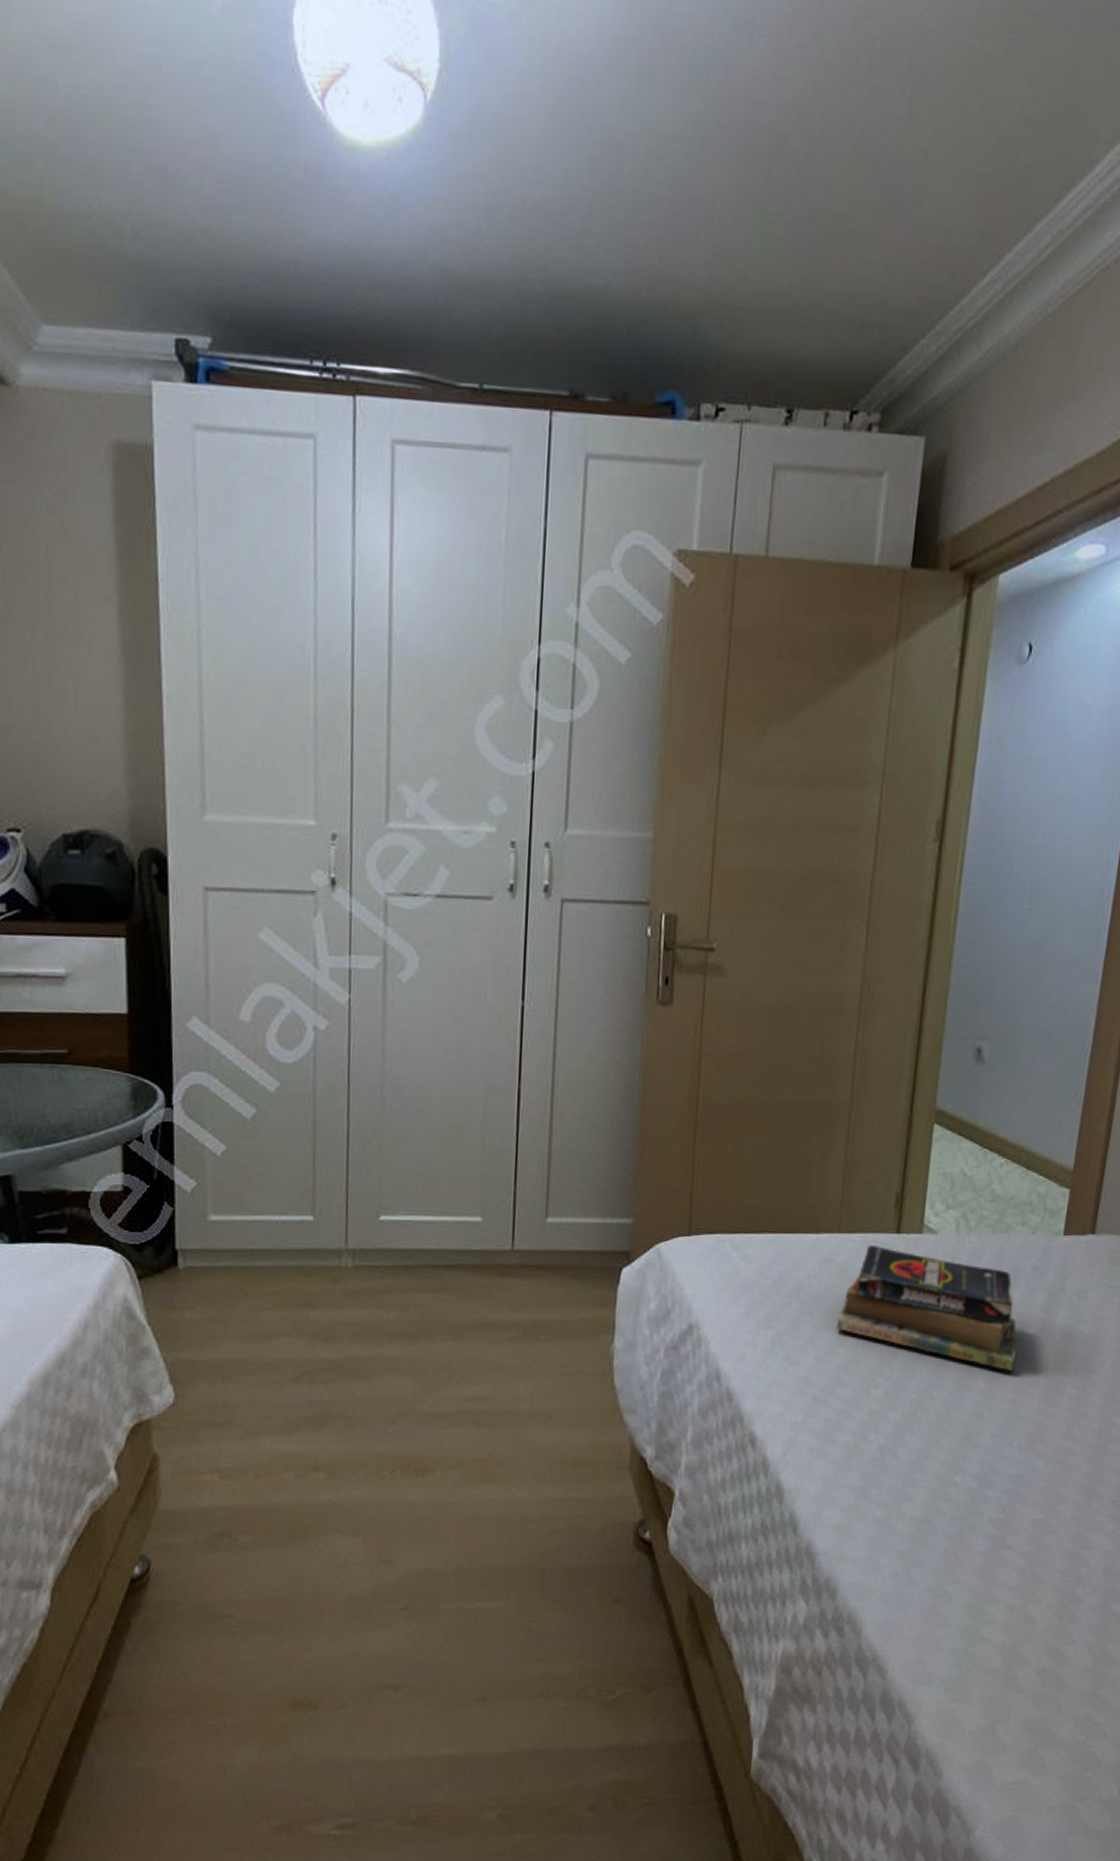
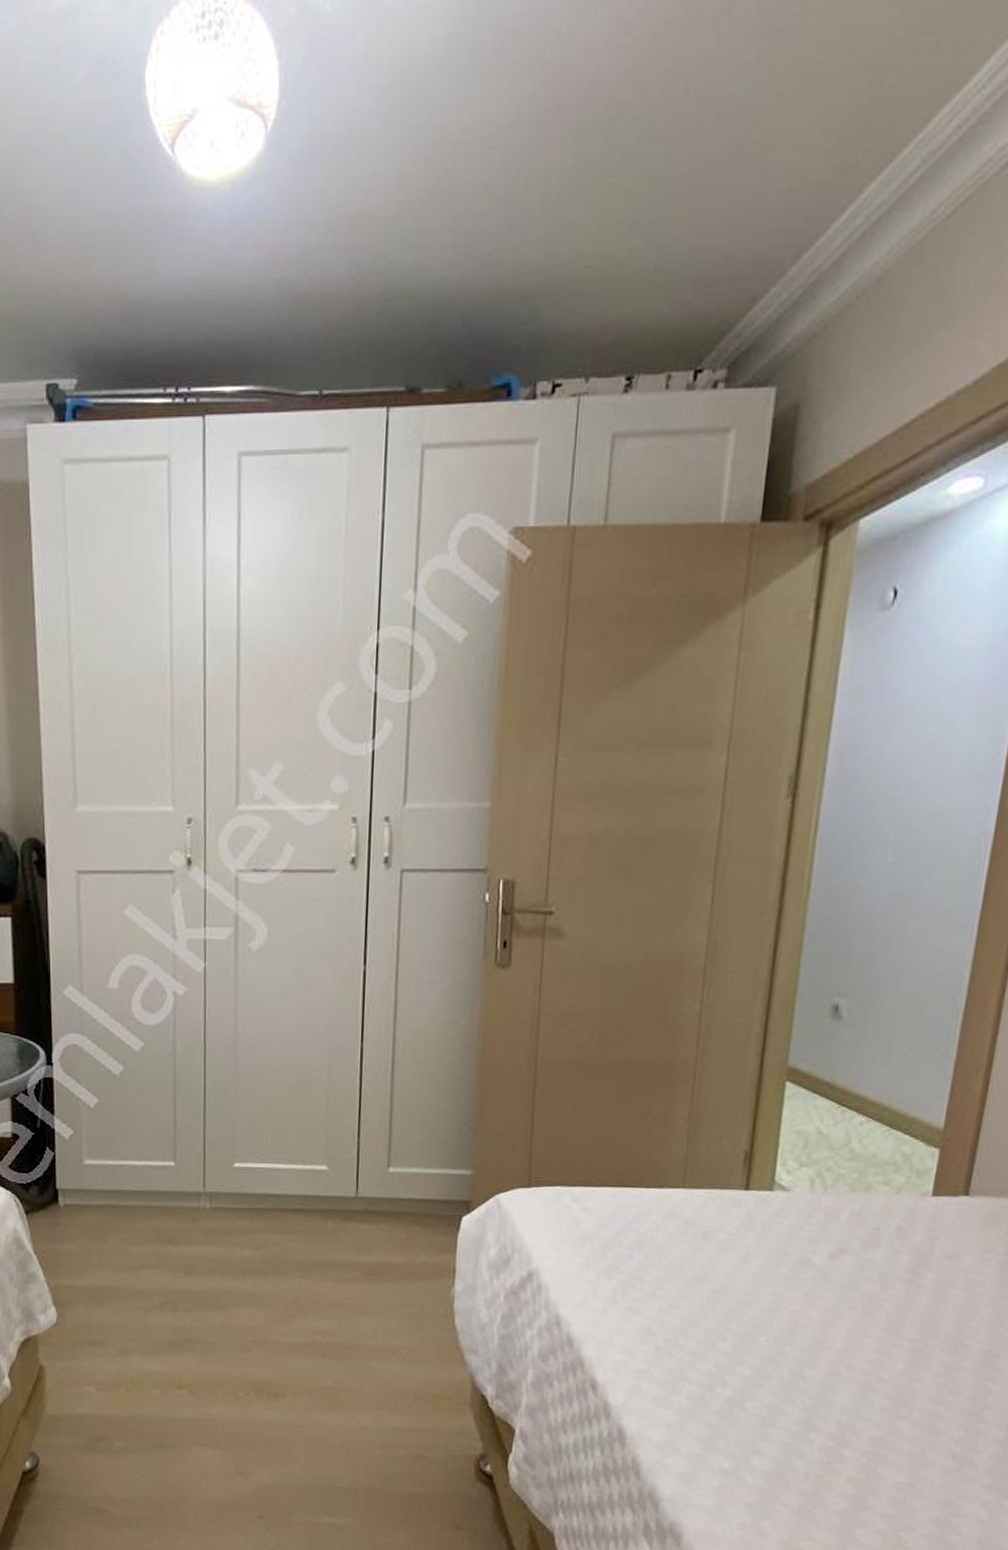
book: present [836,1244,1017,1370] -> none [681,1200,879,1331]

